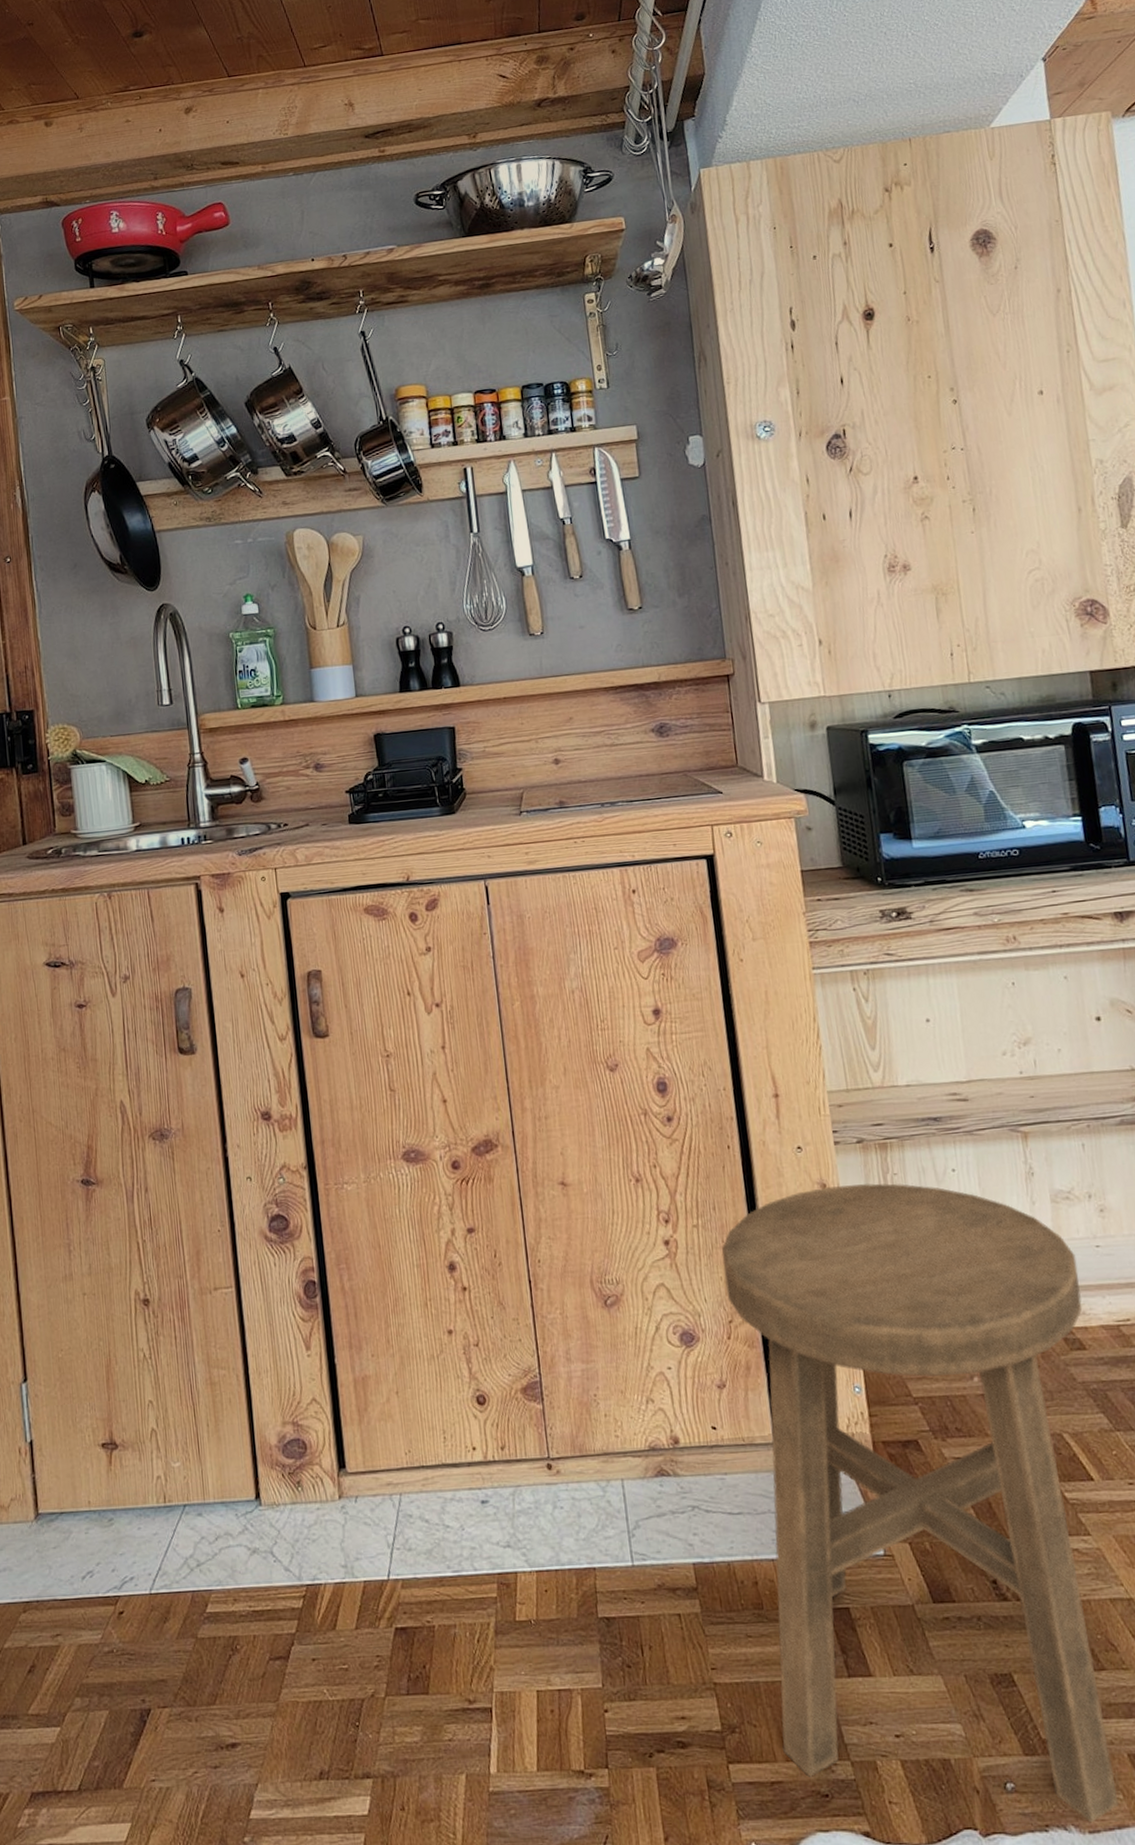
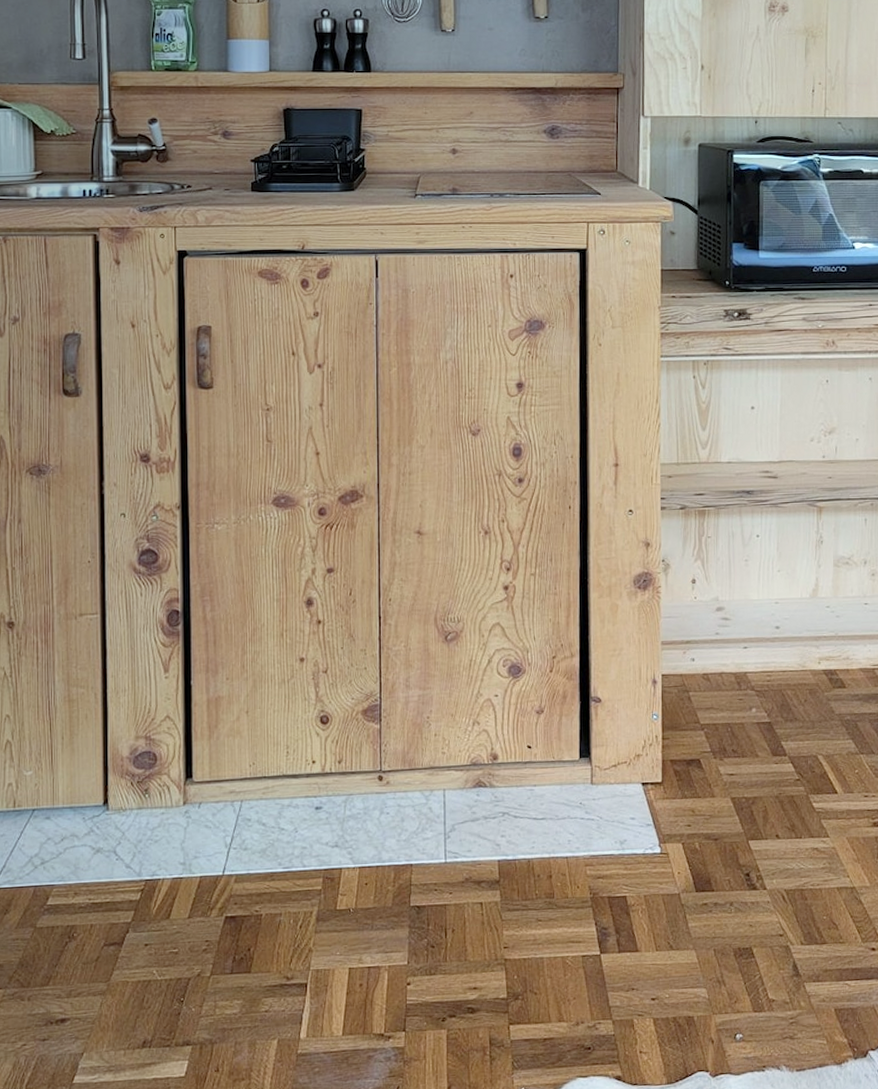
stool: present [722,1183,1119,1823] -> none [553,544,848,1063]

